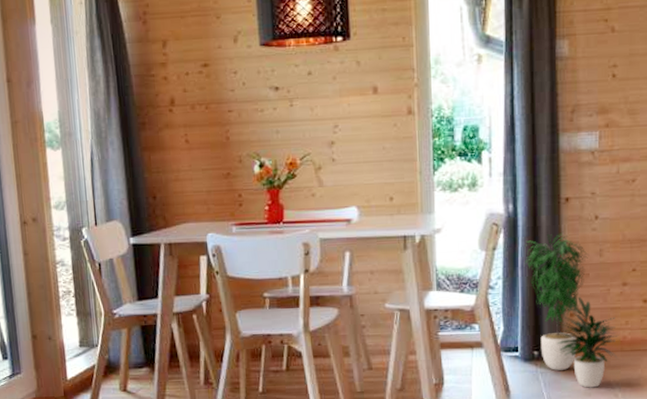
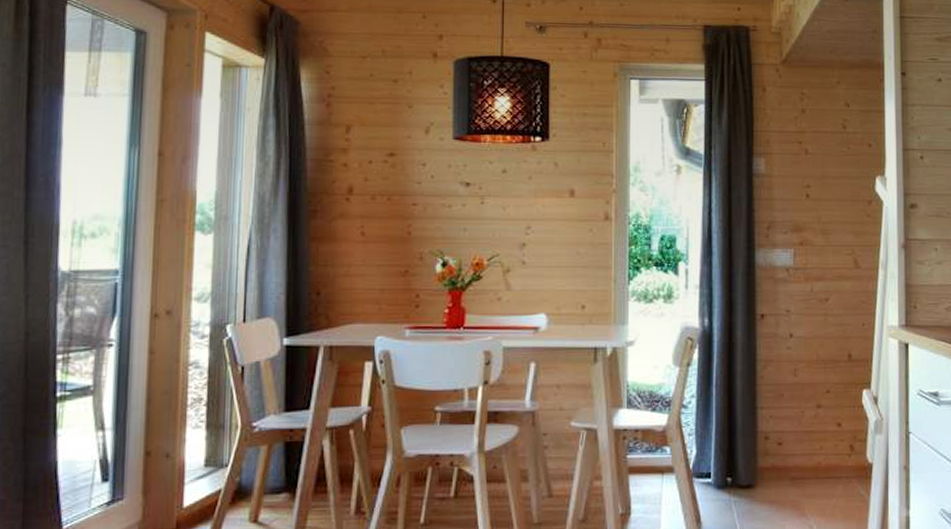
potted plant: present [524,231,618,388] -> none [719,348,813,519]

